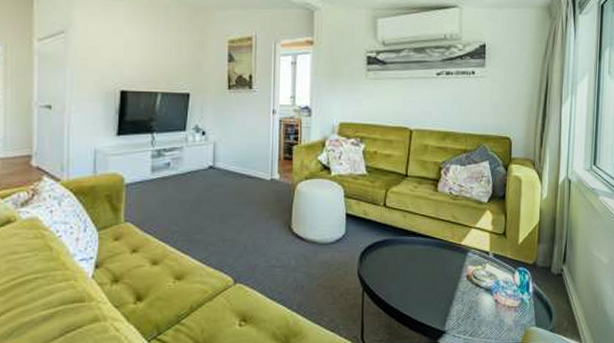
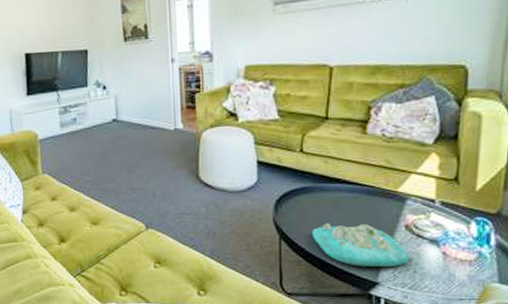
decorative tray: none [391,273,470,316] -> present [311,222,409,268]

